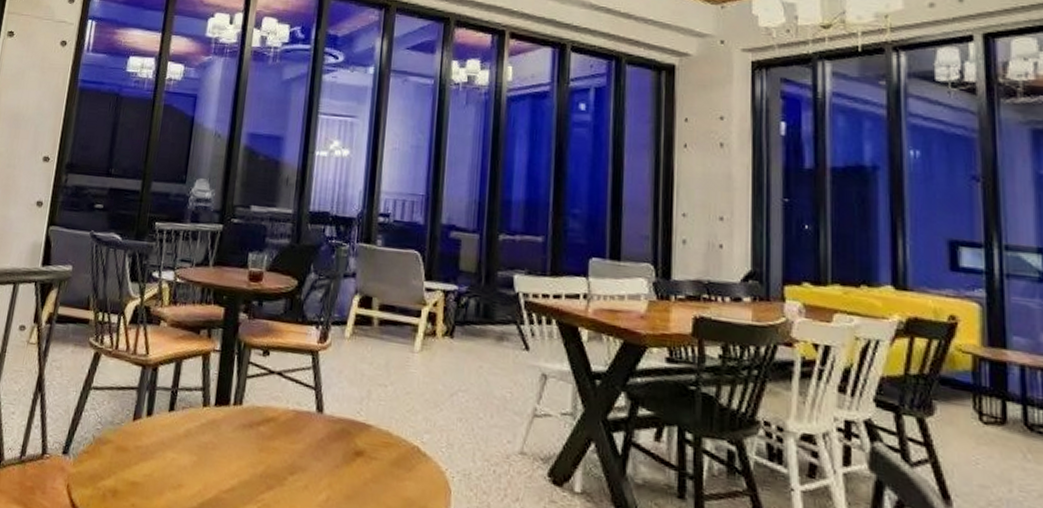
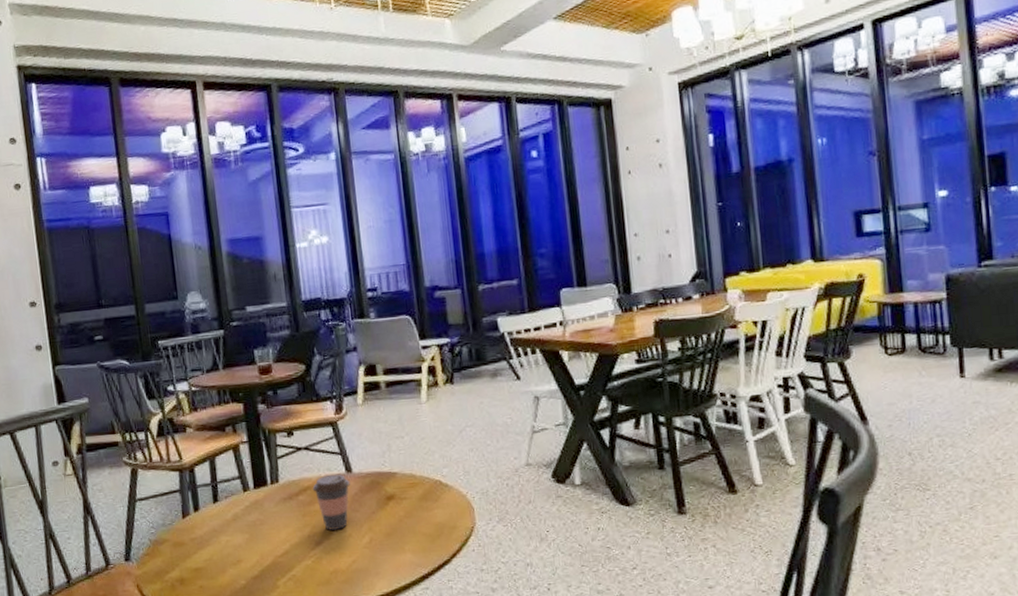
coffee cup: none [276,409,319,477] -> present [312,474,350,530]

